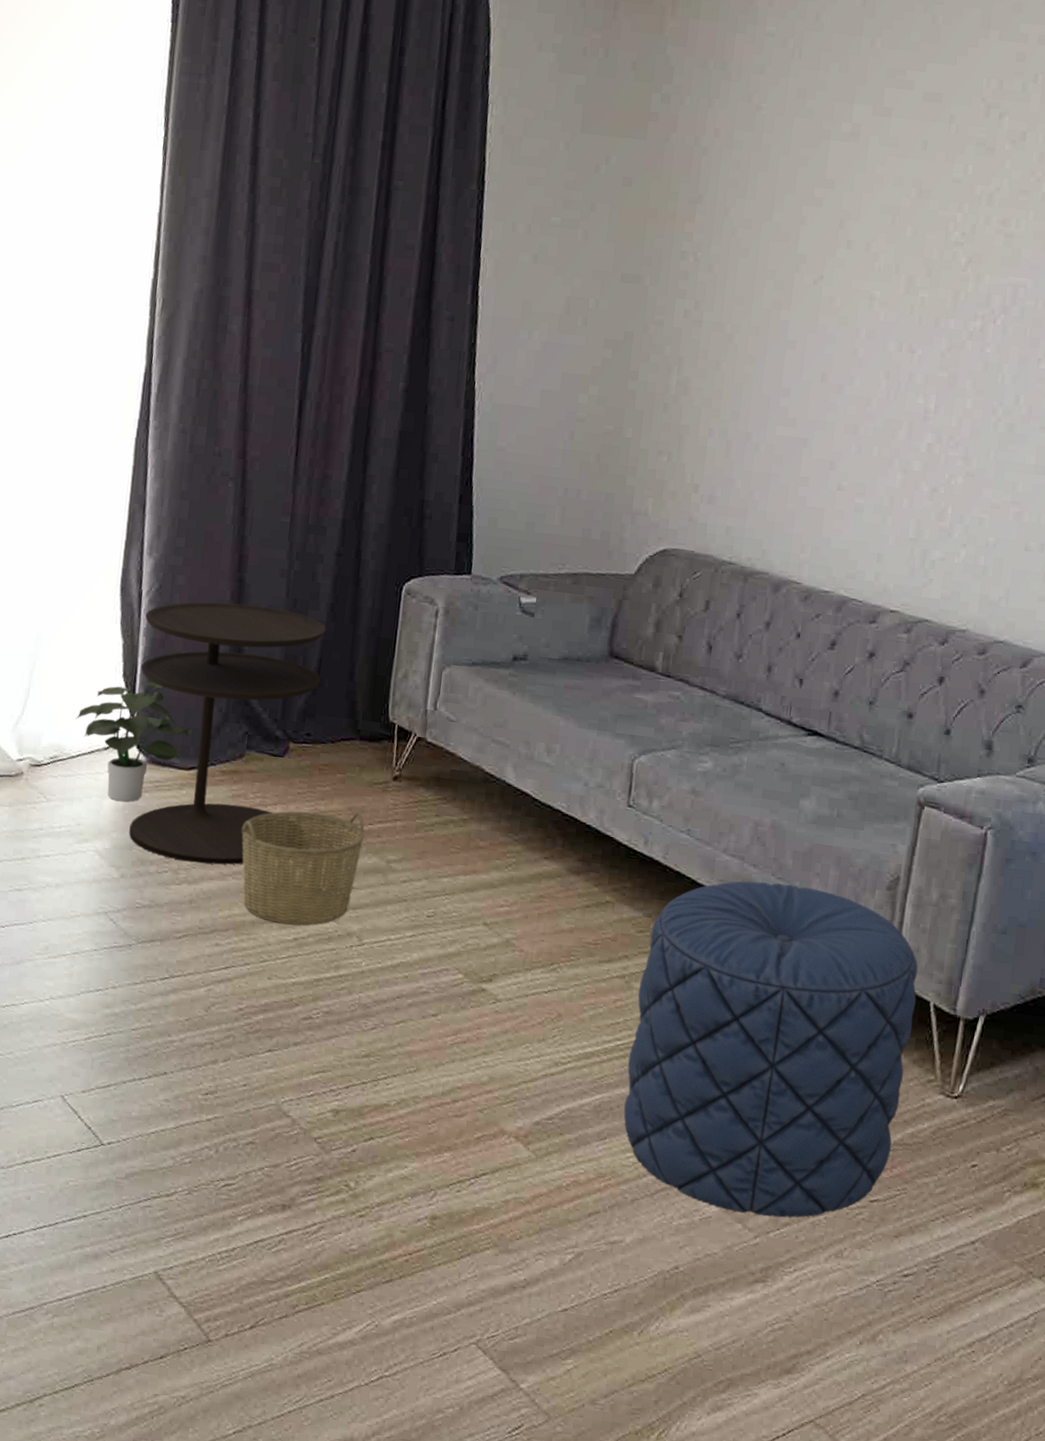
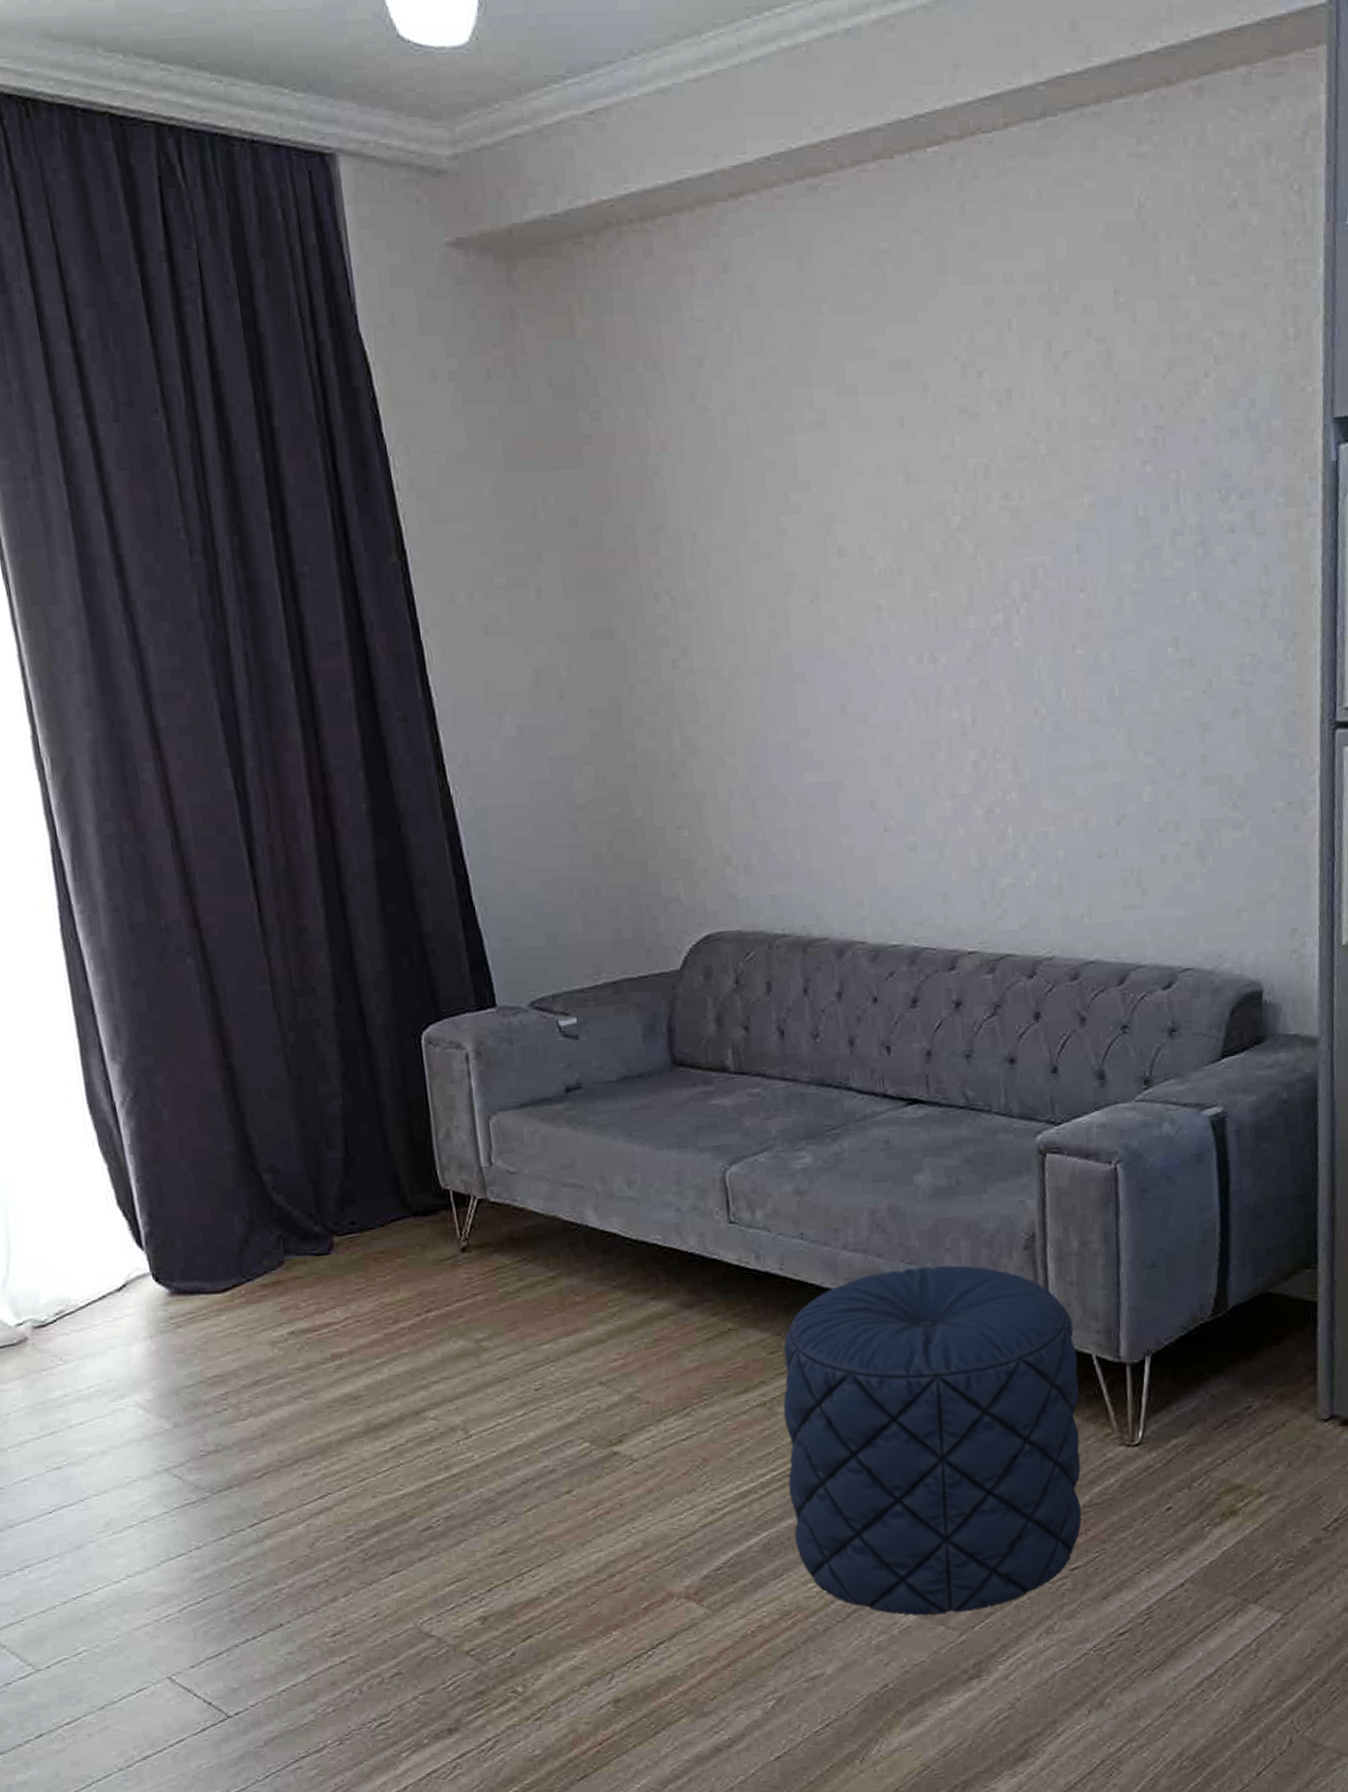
potted plant: present [76,681,192,802] -> none [73,1204,216,1345]
side table: present [129,602,326,865] -> none [126,1090,375,1394]
basket: present [241,811,365,925] -> none [301,1295,445,1436]

